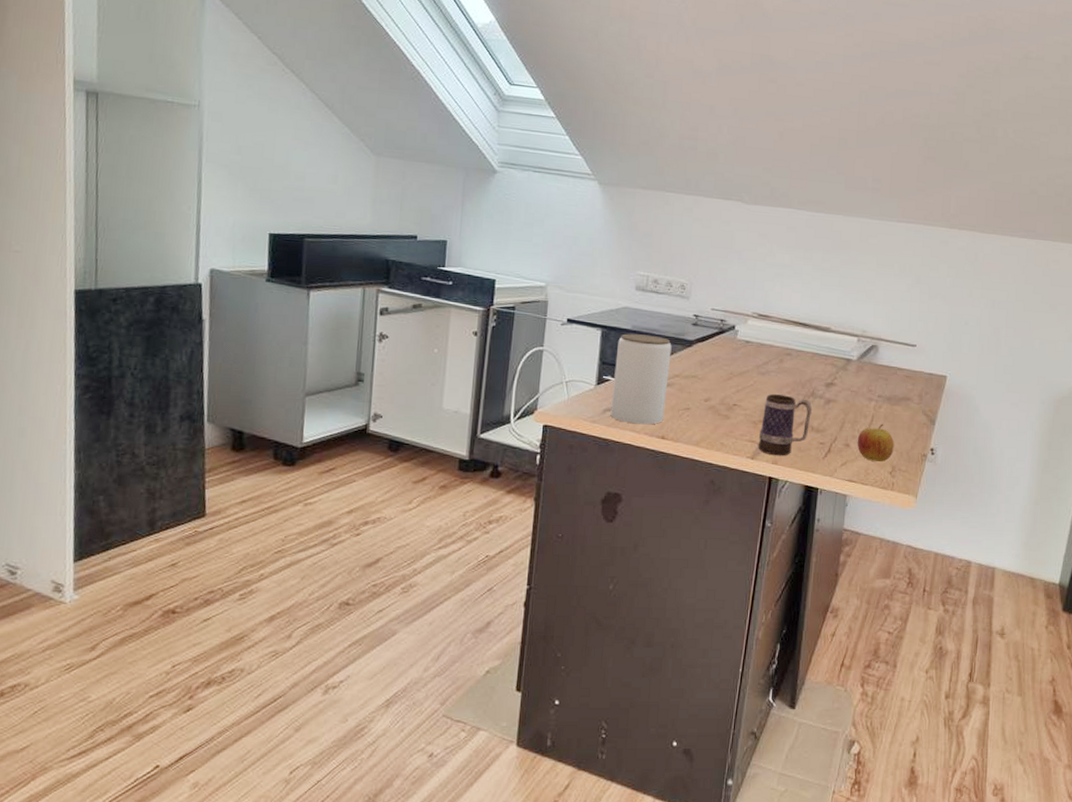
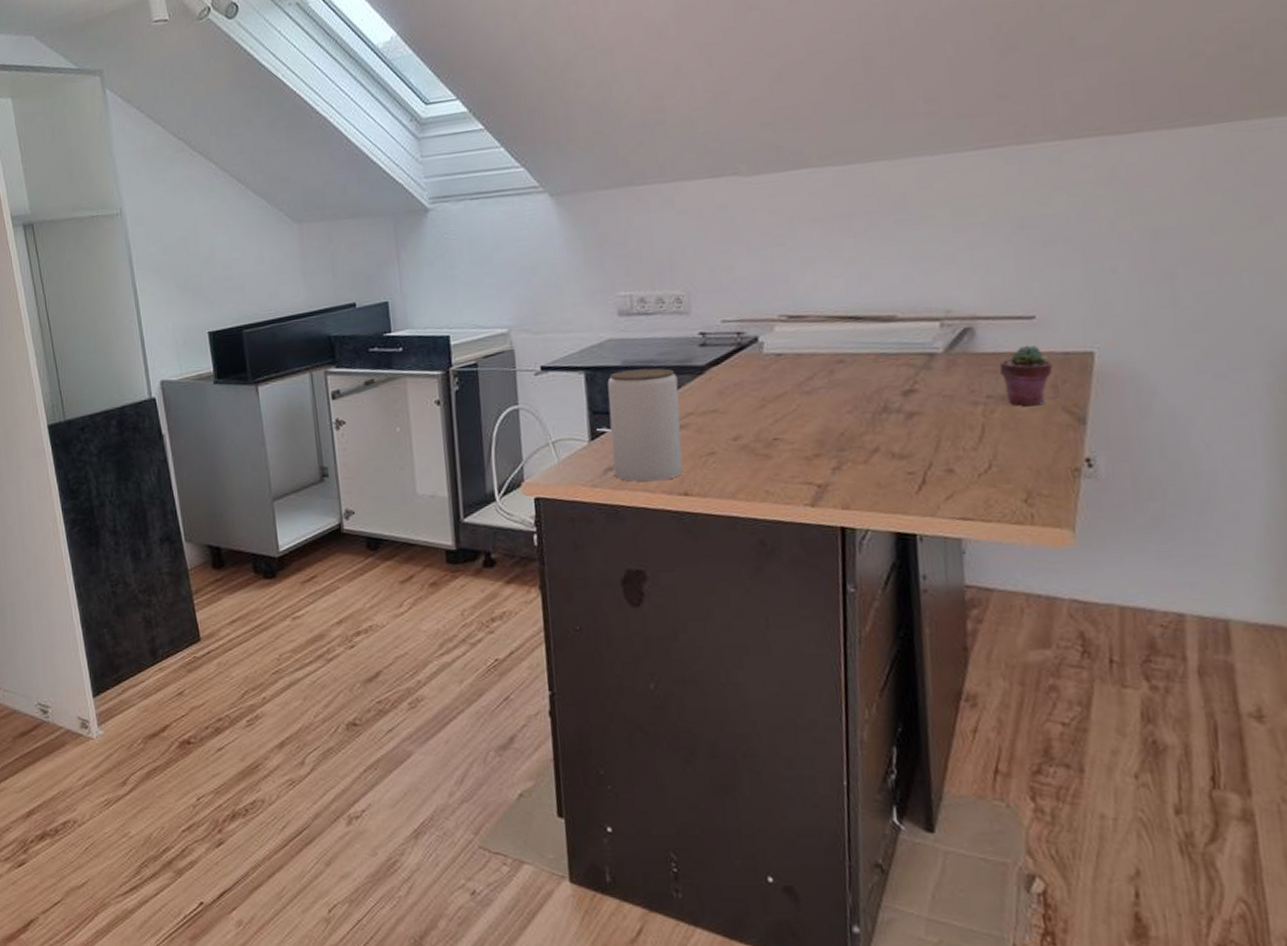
mug: present [758,394,812,456] -> none [816,416,889,499]
apple: present [857,424,894,463] -> none [964,434,1026,488]
potted succulent: none [889,364,921,407] -> present [999,345,1053,406]

